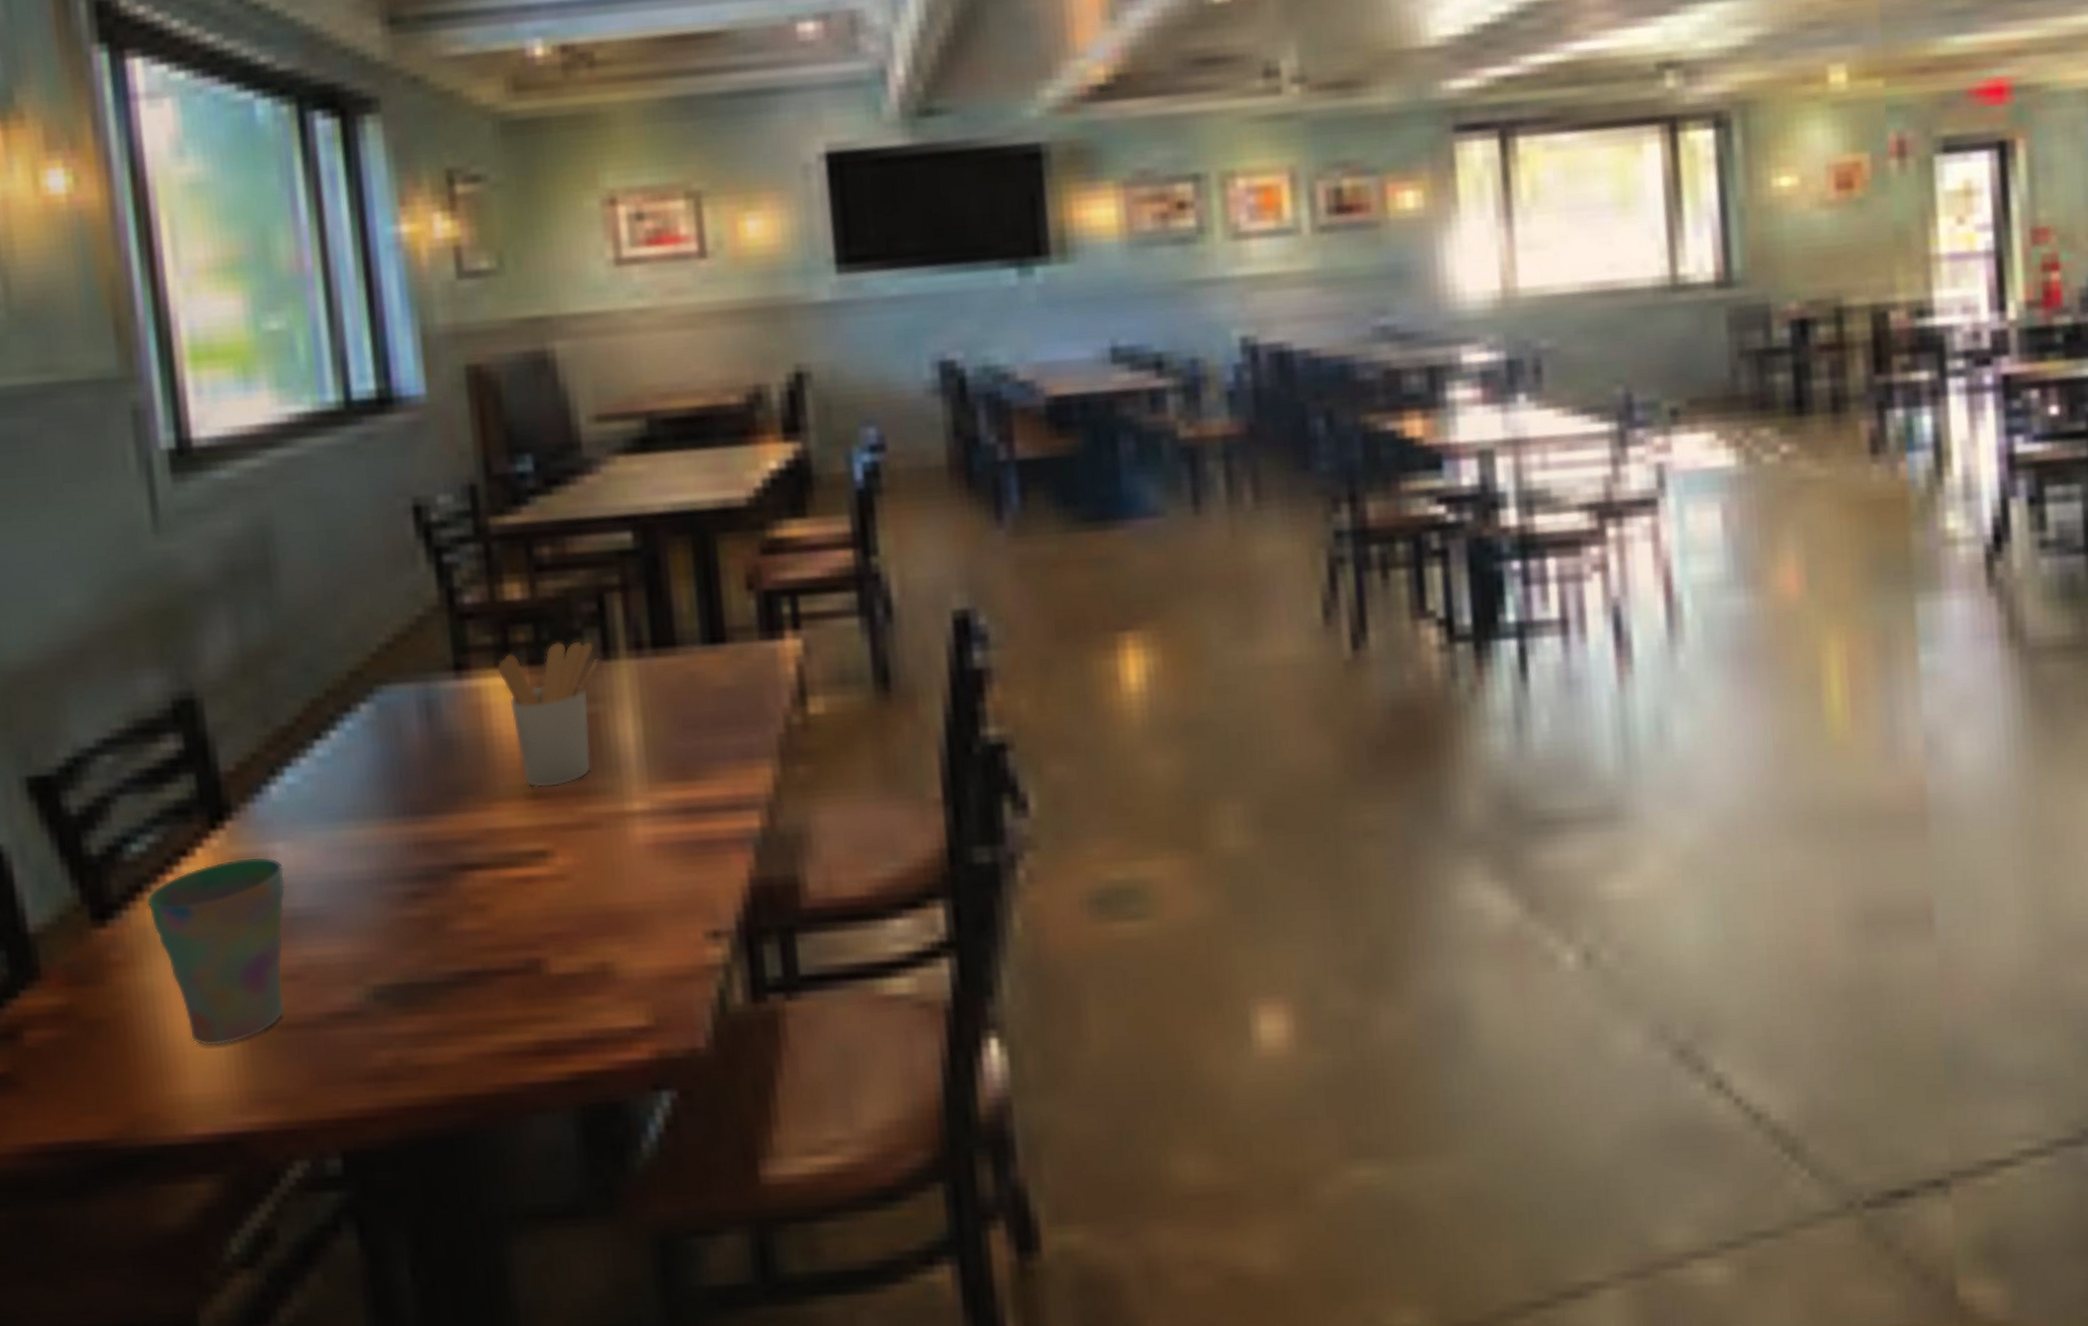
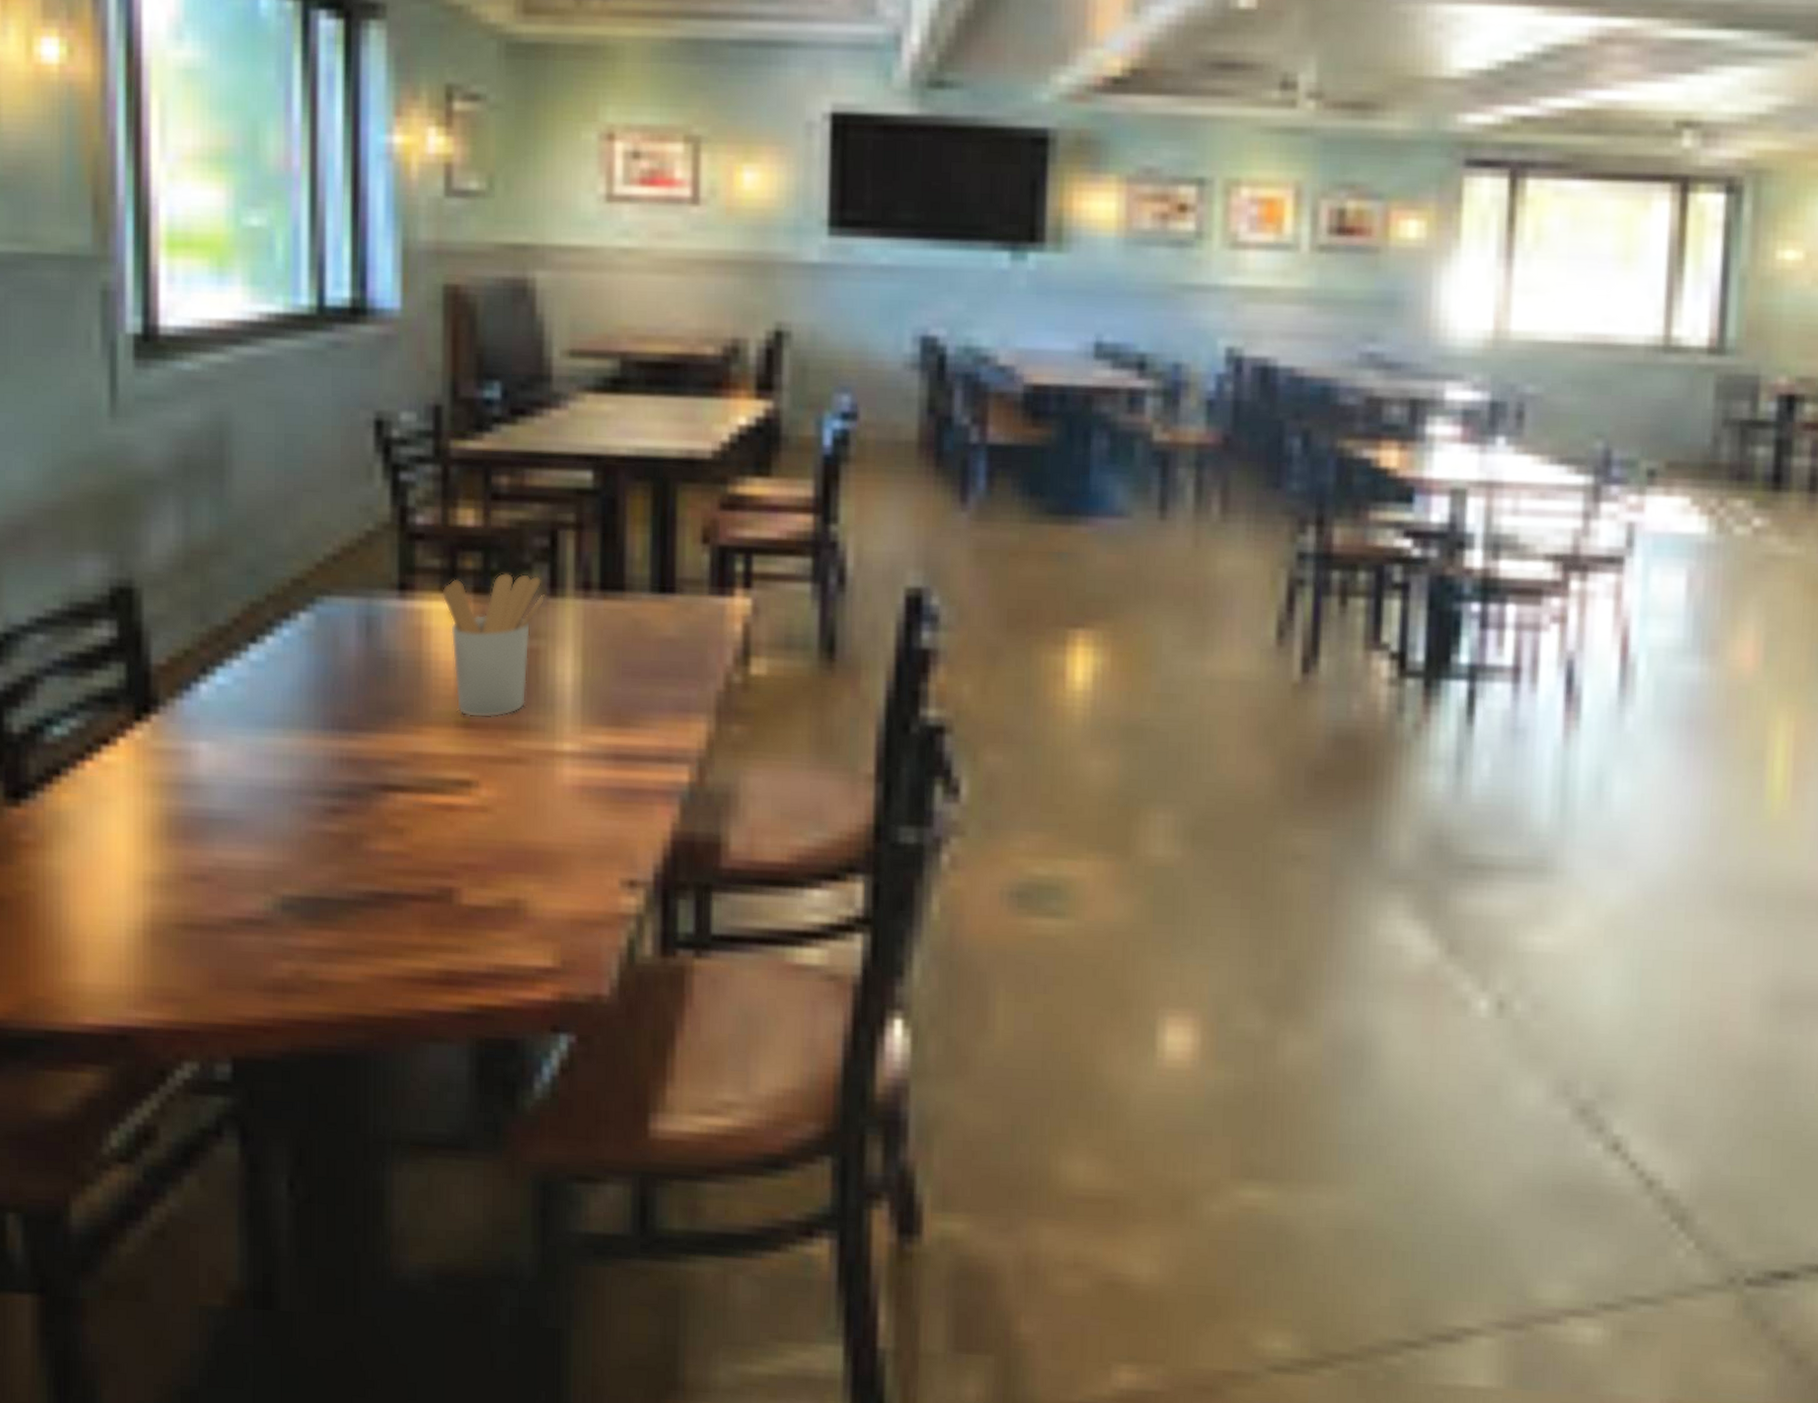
cup: present [146,856,286,1047] -> none [63,752,205,939]

